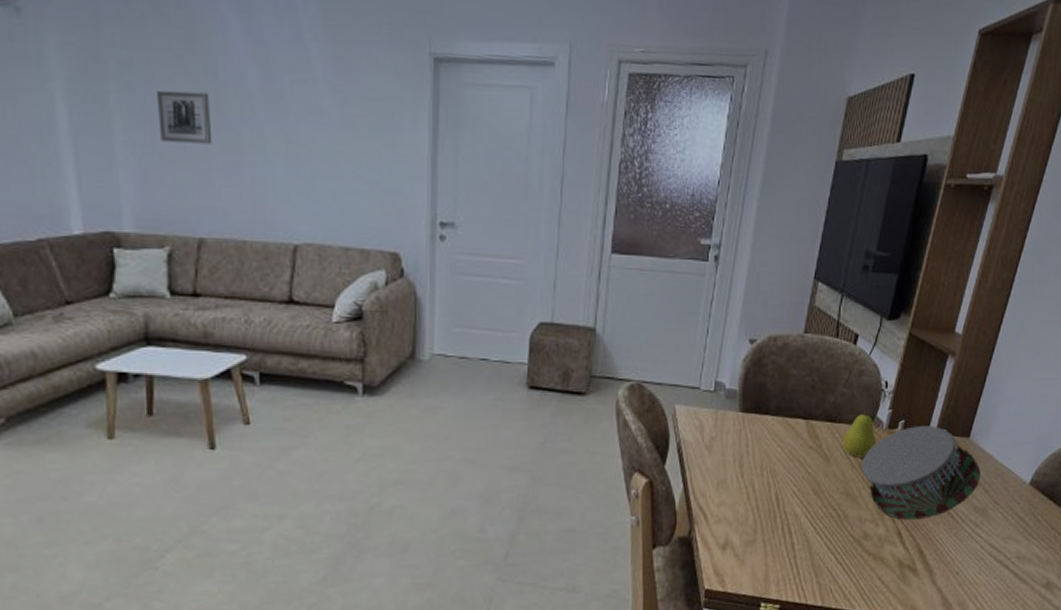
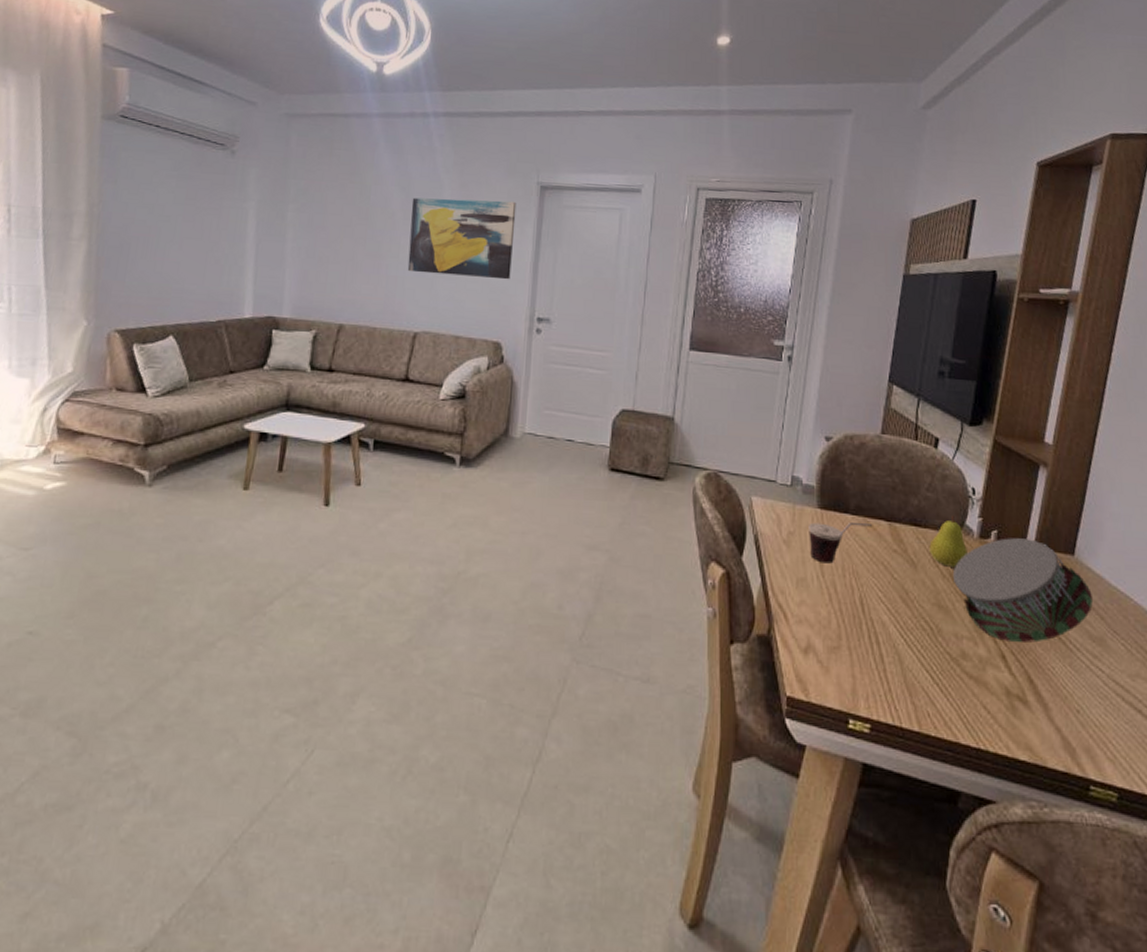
wall art: present [157,90,213,144] -> none [320,209,362,251]
wall art: none [273,73,406,178] -> present [407,197,517,280]
cup: none [730,423,792,465] -> present [809,522,873,564]

